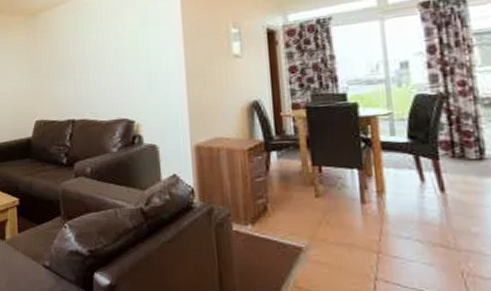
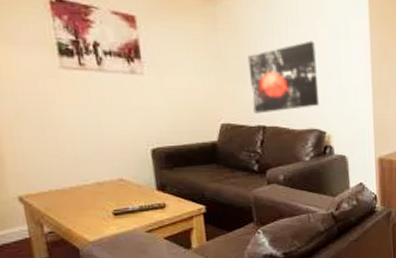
wall art: none [60,32,128,109] -> present [247,40,320,114]

